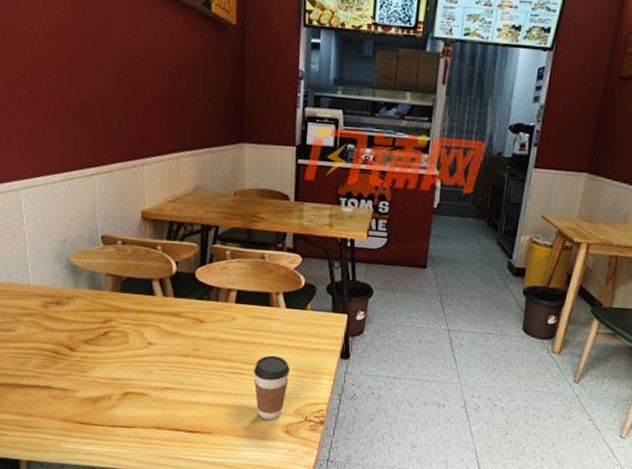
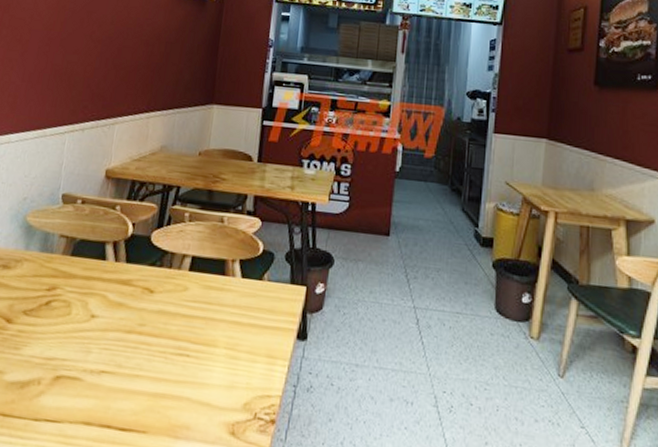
coffee cup: present [254,355,290,420] -> none [200,333,241,416]

